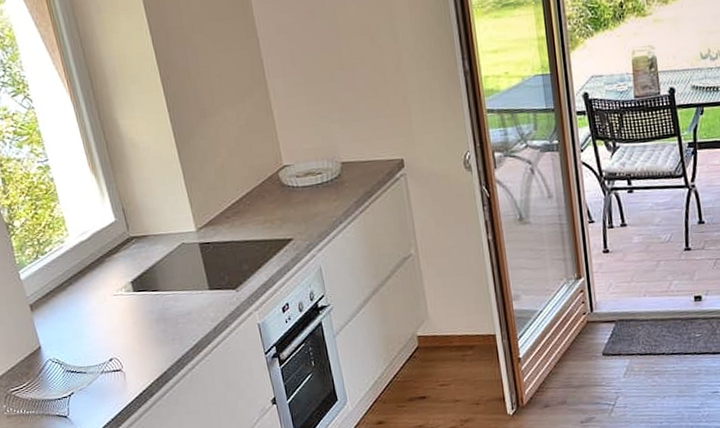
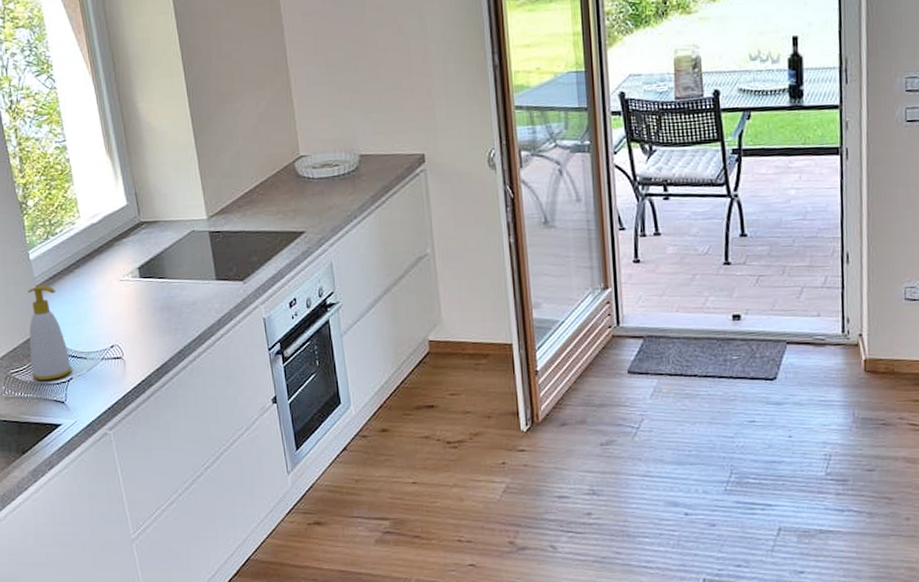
soap bottle: none [21,303,73,397] -> present [27,284,72,380]

